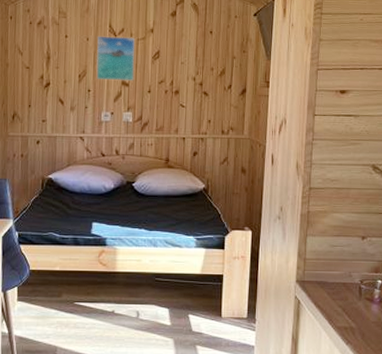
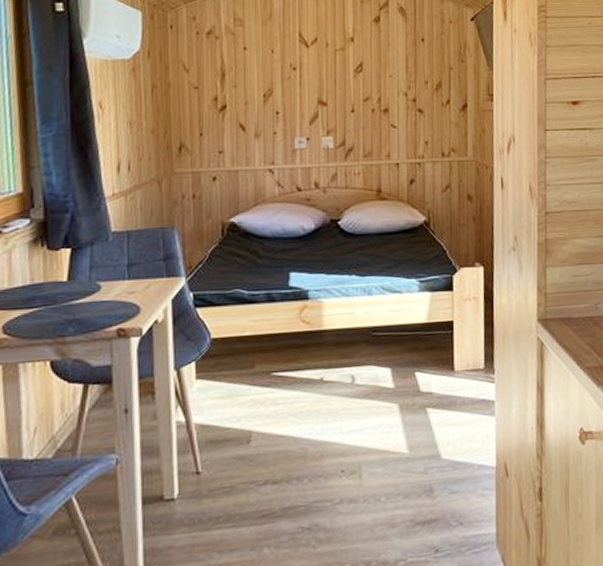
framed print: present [96,36,136,81] -> none [284,47,333,100]

